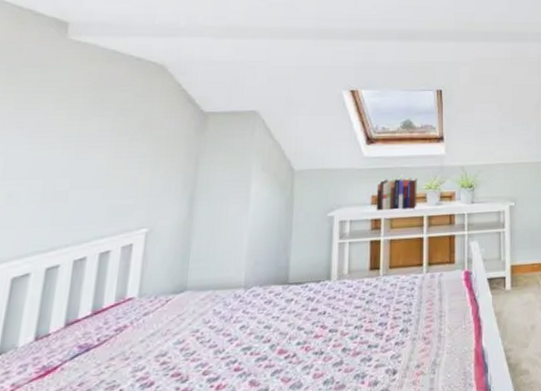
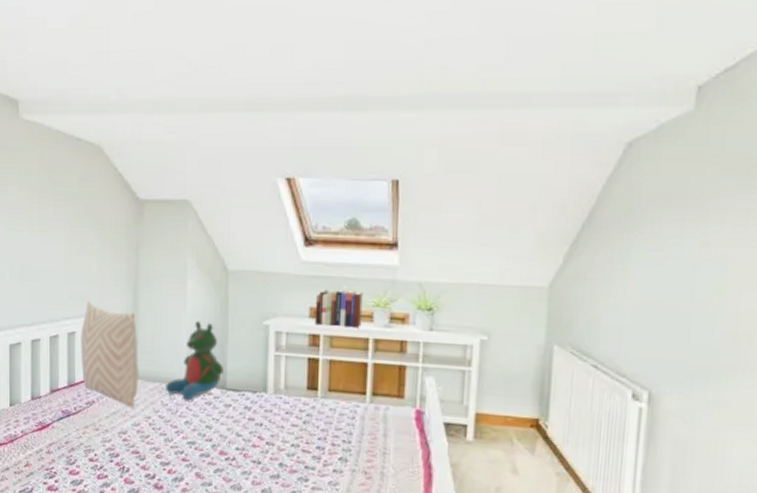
pillow: none [113,216,191,325] -> present [80,302,139,408]
stuffed animal: none [220,221,288,302] -> present [166,321,225,399]

